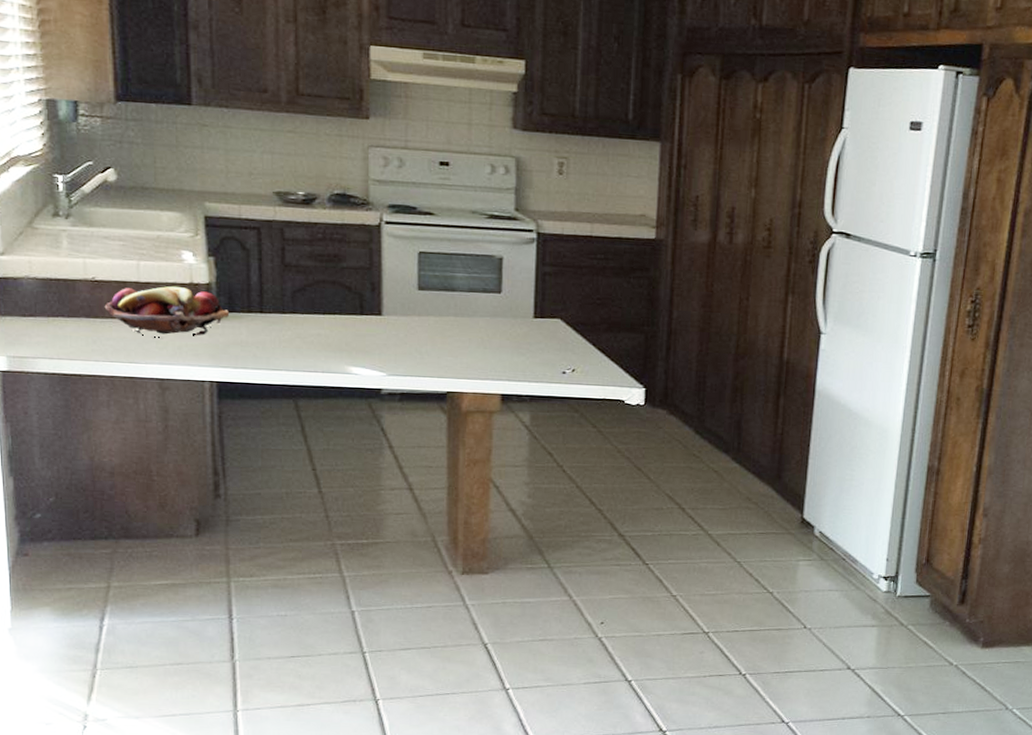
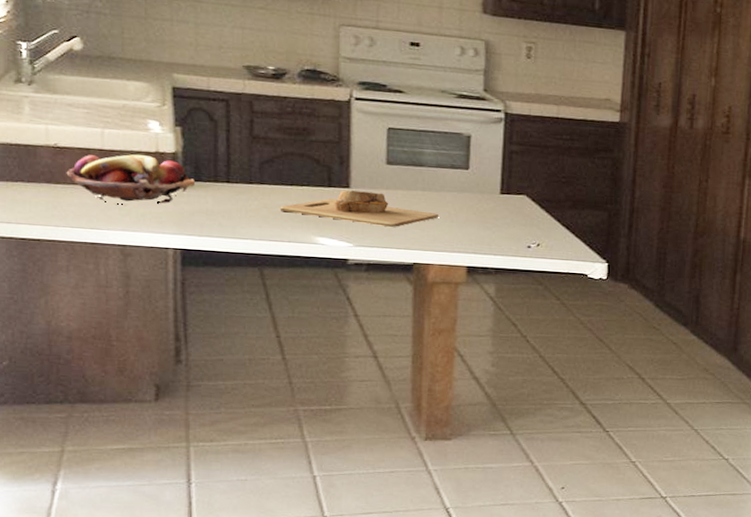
cutting board: none [313,317,471,355] -> present [279,190,438,227]

